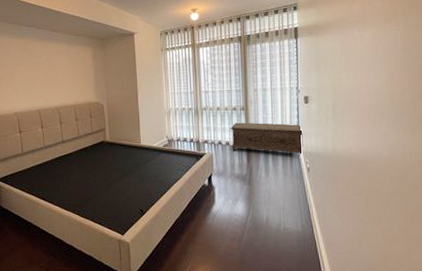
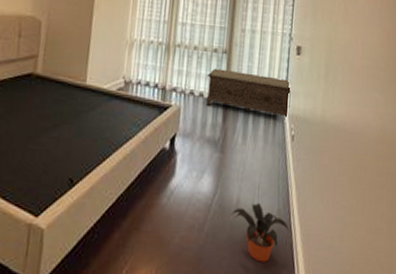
potted plant: none [262,220,314,263] -> present [230,202,290,262]

